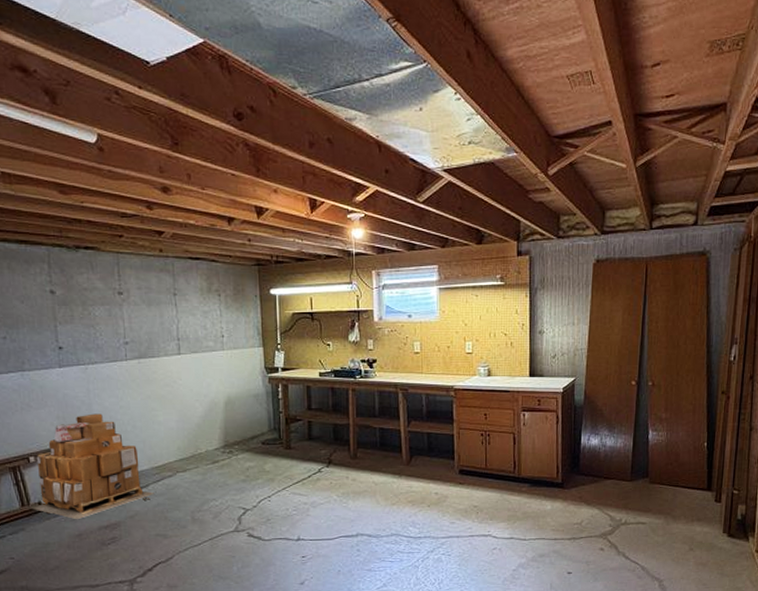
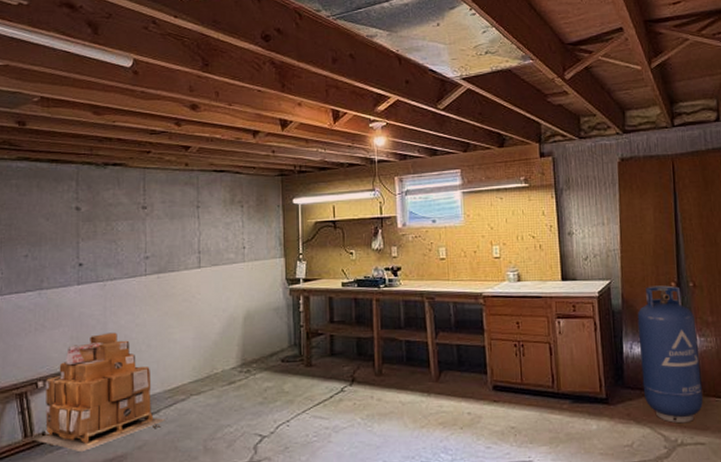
gas cylinder: none [596,384,650,506] -> present [637,285,703,424]

